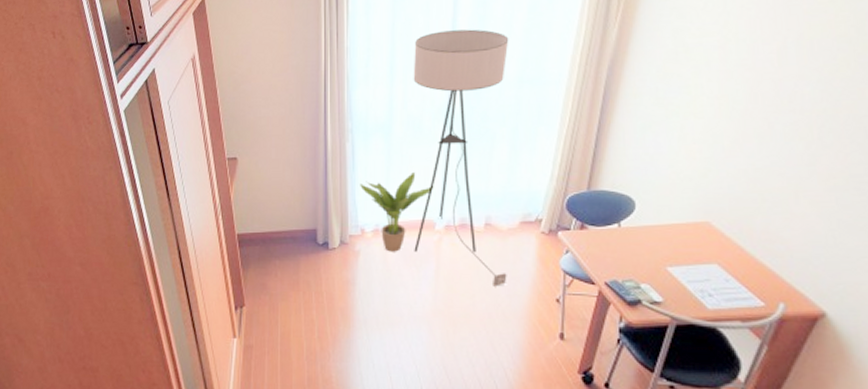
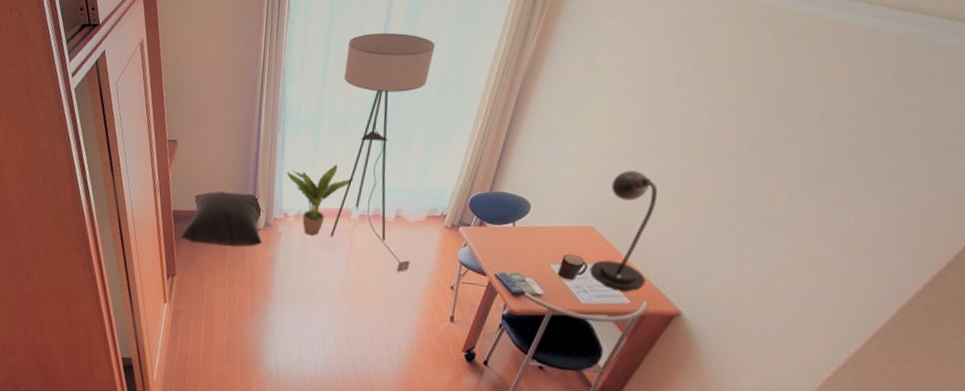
cushion: none [247,210,339,270] -> present [181,192,263,247]
mug: none [676,253,709,284] -> present [558,253,587,281]
desk lamp: none [713,157,778,293] -> present [590,170,658,292]

